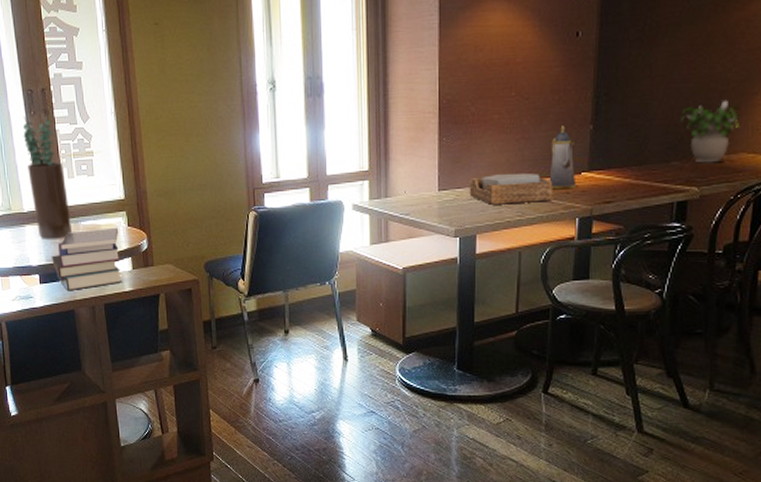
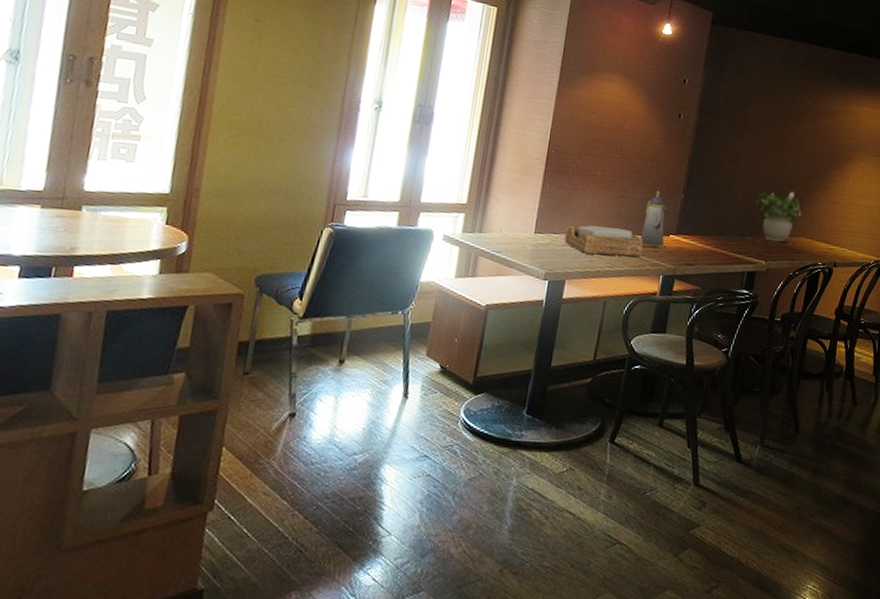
vase: present [23,109,73,240] -> none [34,80,95,228]
books: present [52,227,122,291] -> none [44,221,152,291]

